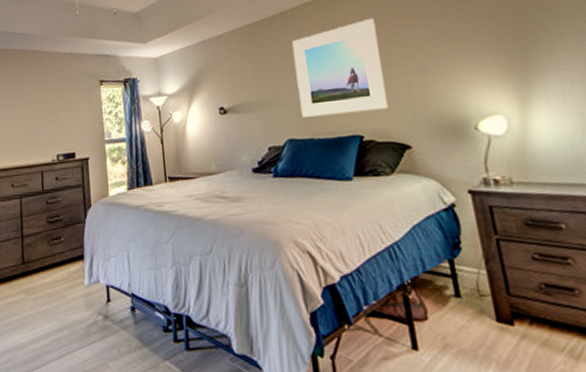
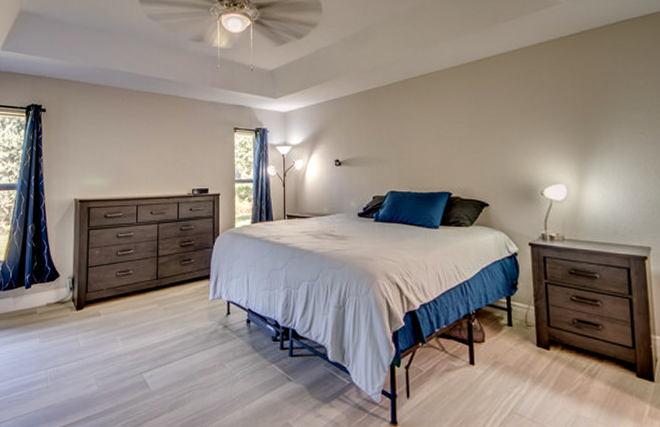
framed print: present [291,17,389,118] -> none [401,94,475,174]

